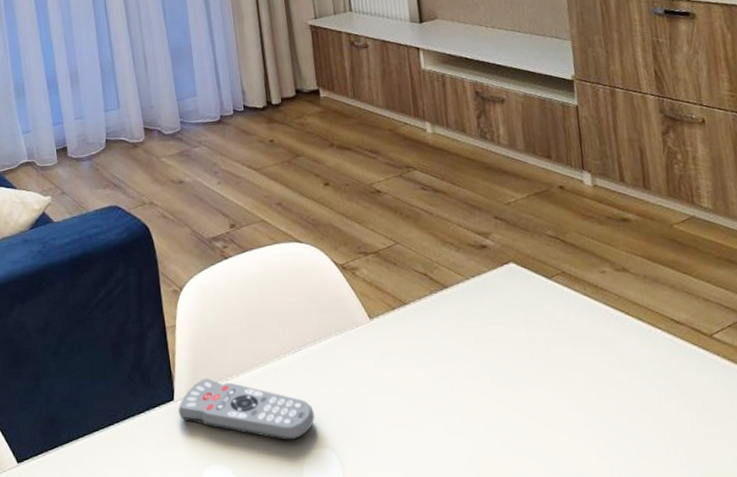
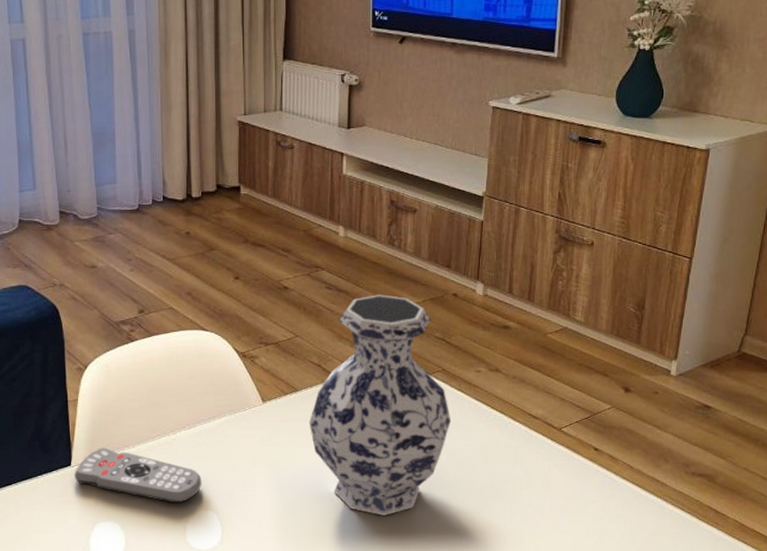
vase: none [422,192,583,449] -> present [309,294,451,516]

